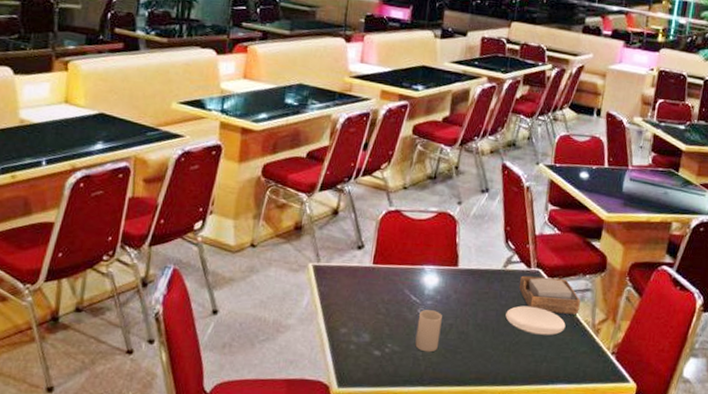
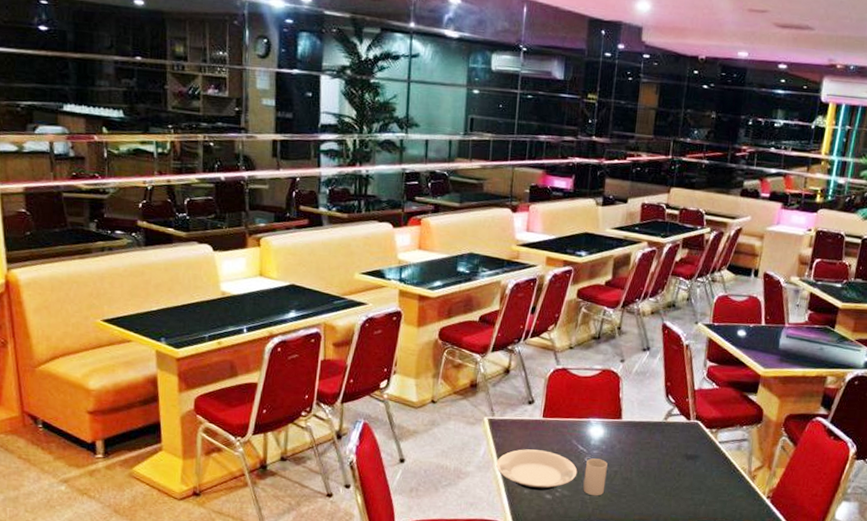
plate: none [320,299,410,346] -> present [496,449,578,491]
plate: present [505,305,566,336] -> none [666,454,723,482]
napkin holder: present [518,275,580,315] -> none [679,427,737,463]

